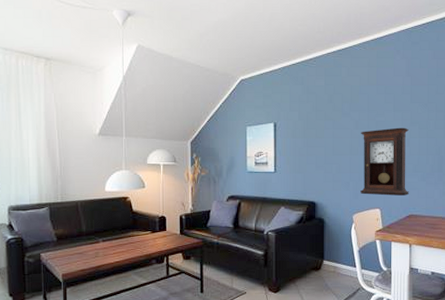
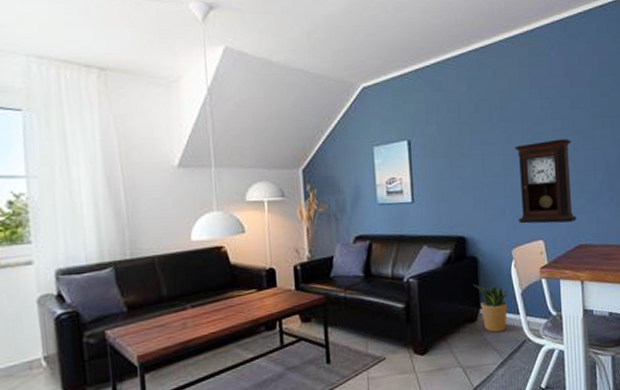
potted plant: none [319,241,350,280] -> present [473,284,511,332]

